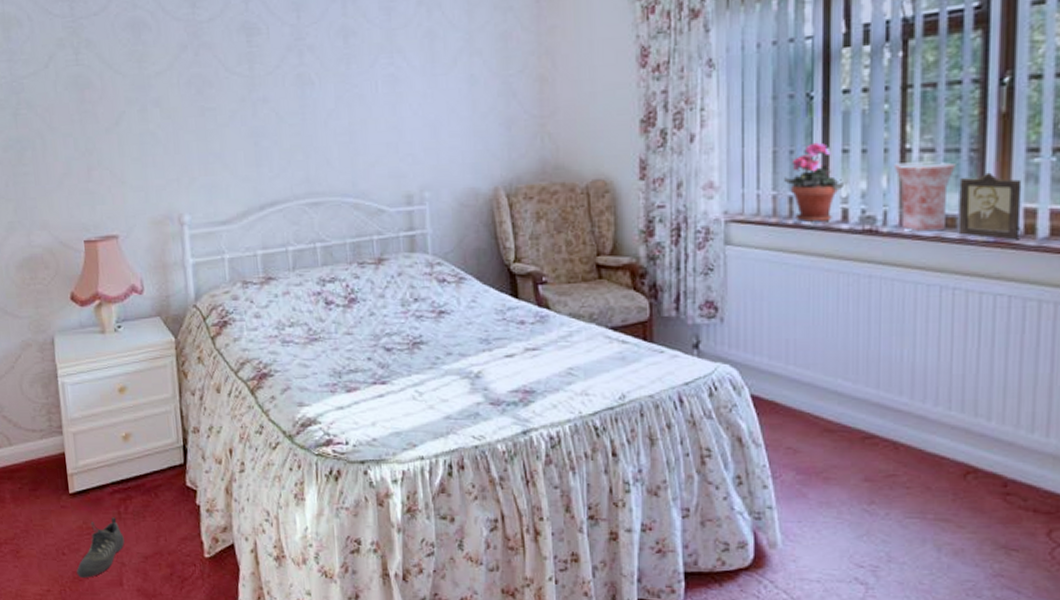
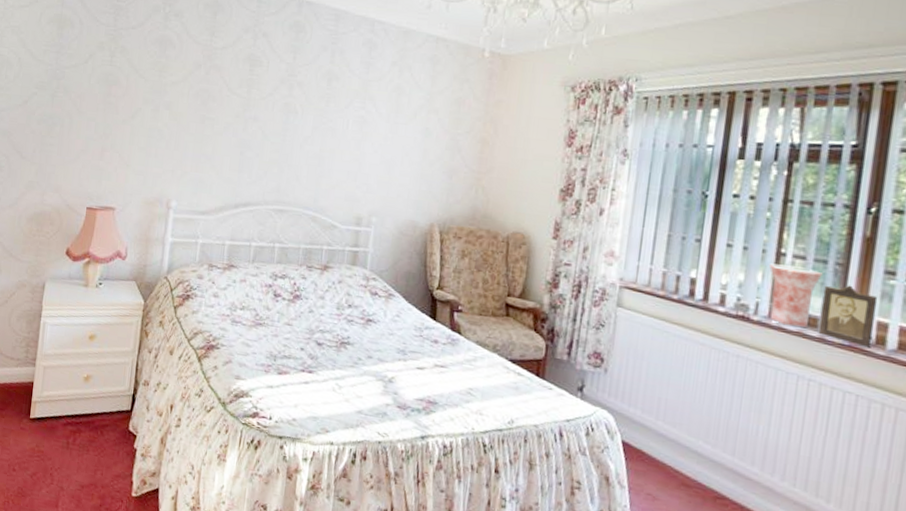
shoe: present [77,517,125,578] -> none [21,445,68,495]
potted plant: present [784,142,843,223] -> none [675,233,725,303]

